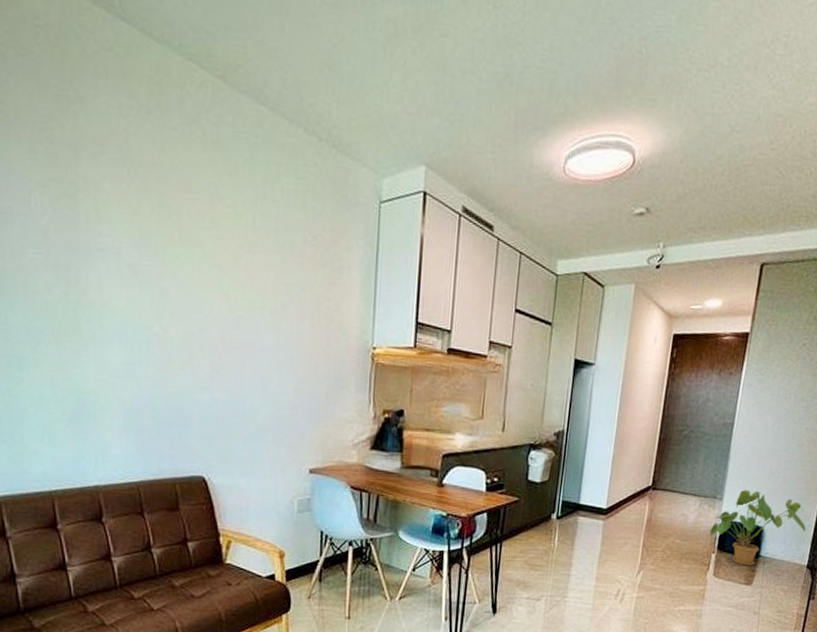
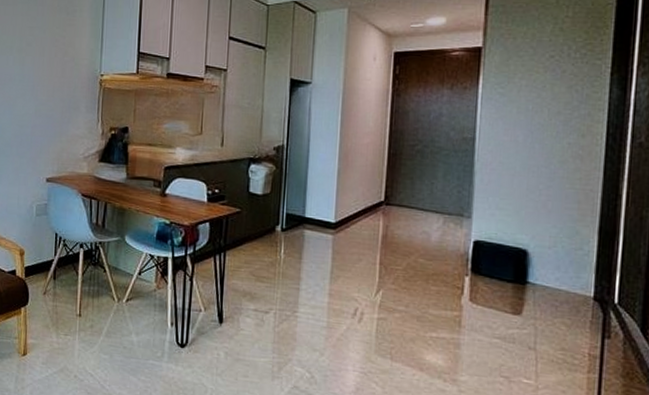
house plant: present [709,489,807,566] -> none [459,208,586,293]

